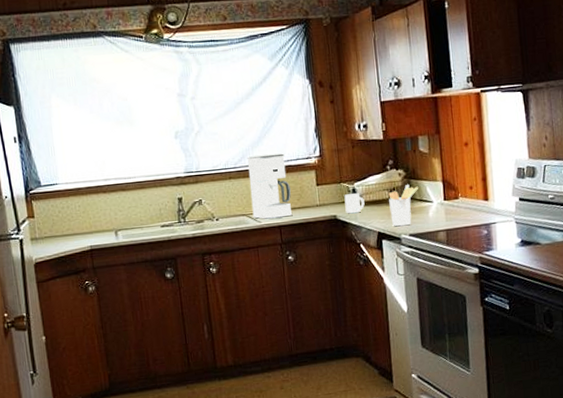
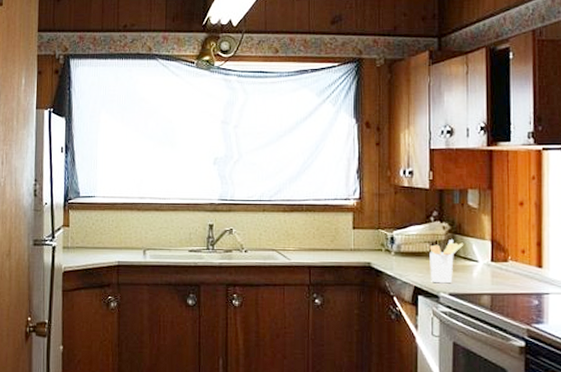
coffee maker: present [247,153,292,219] -> none [282,191,325,258]
mug: present [344,193,365,214] -> none [381,242,403,263]

